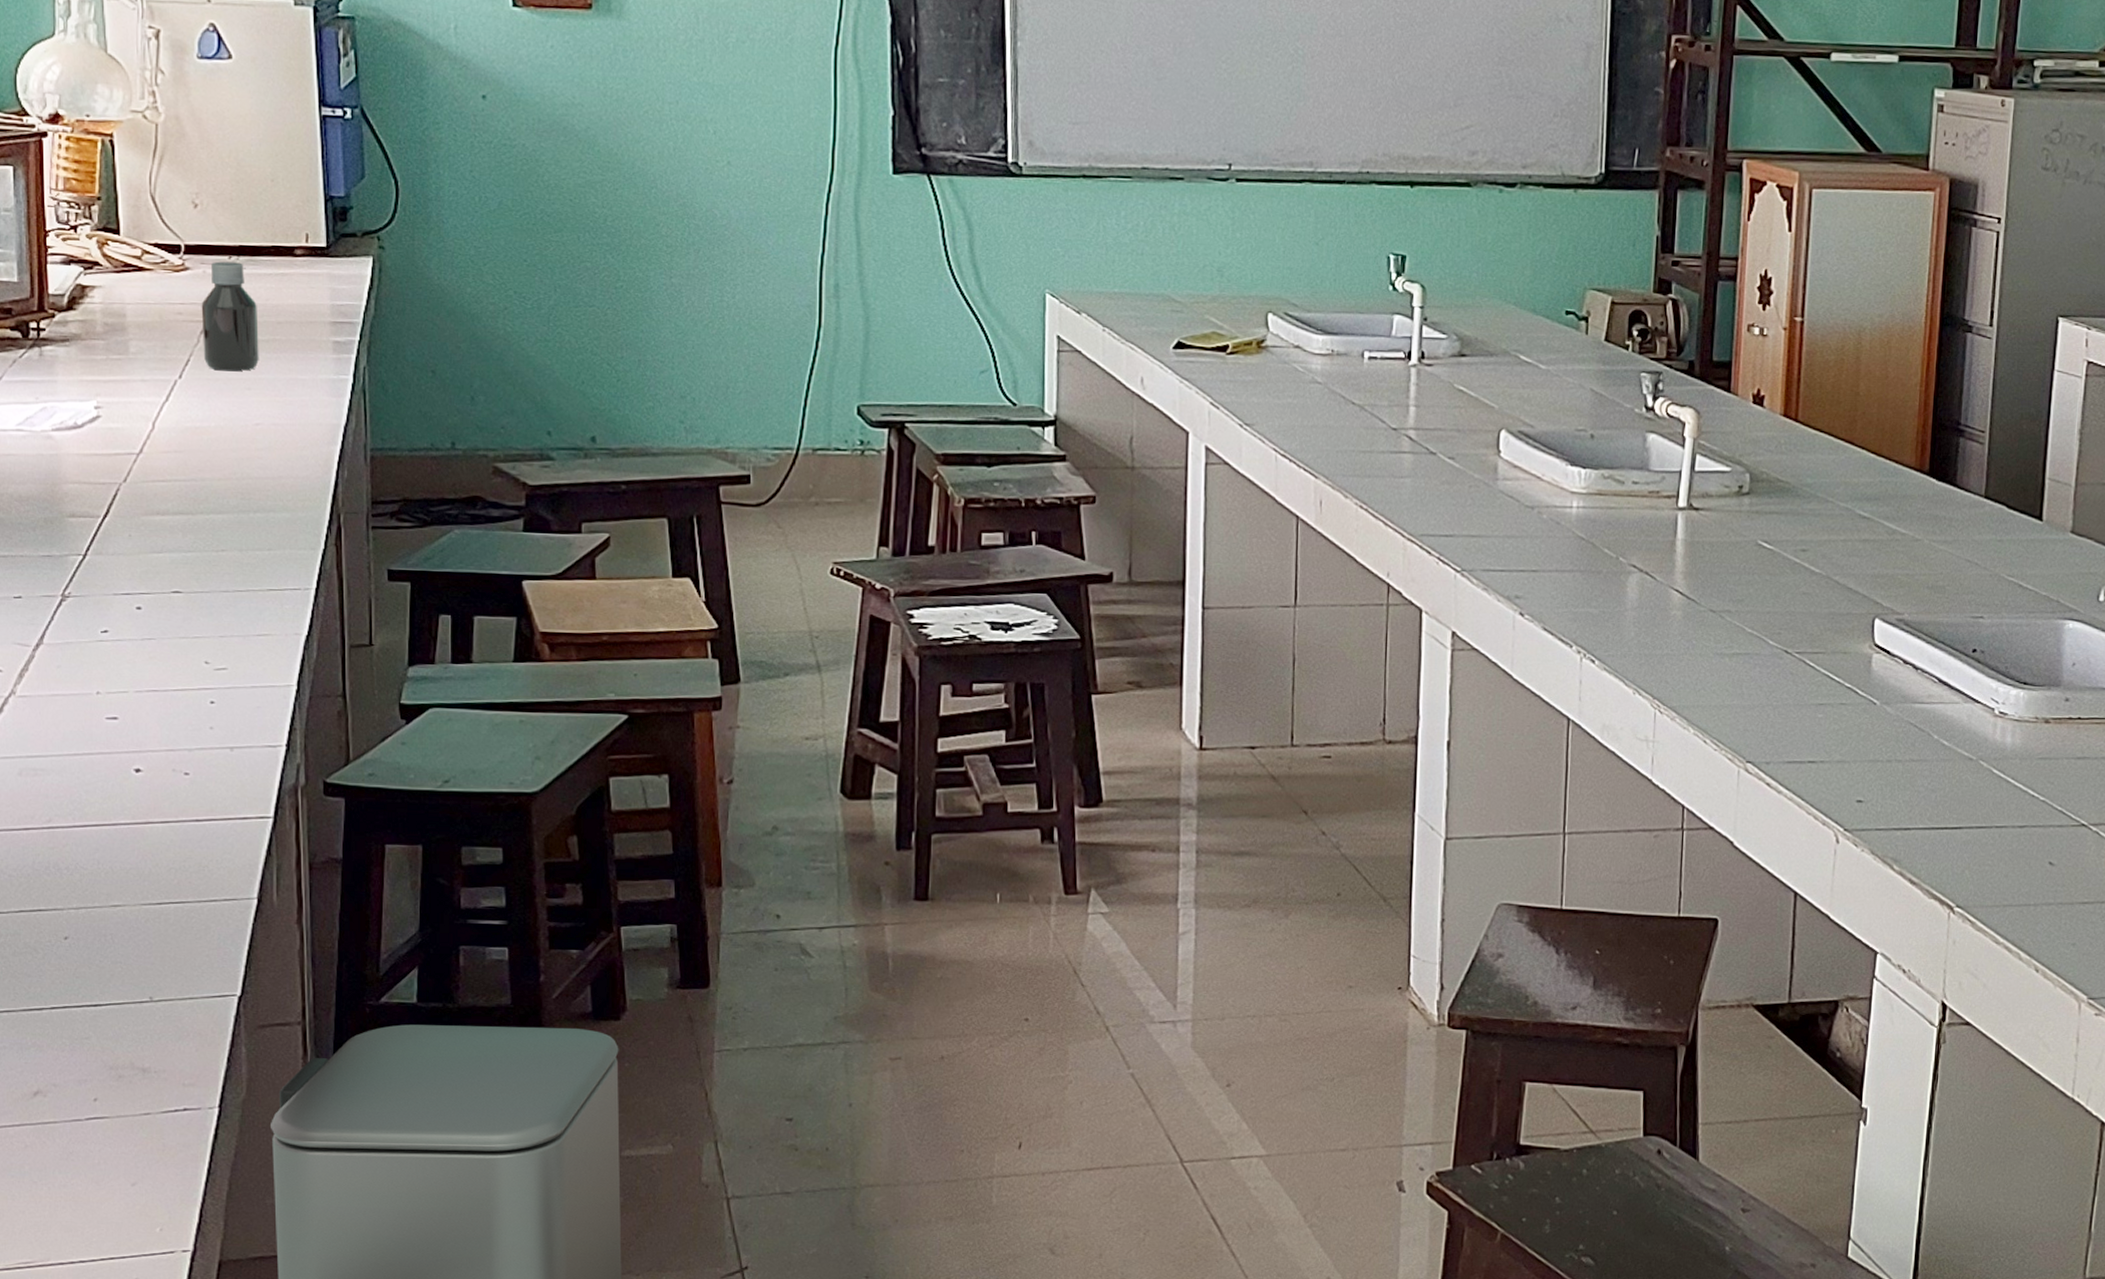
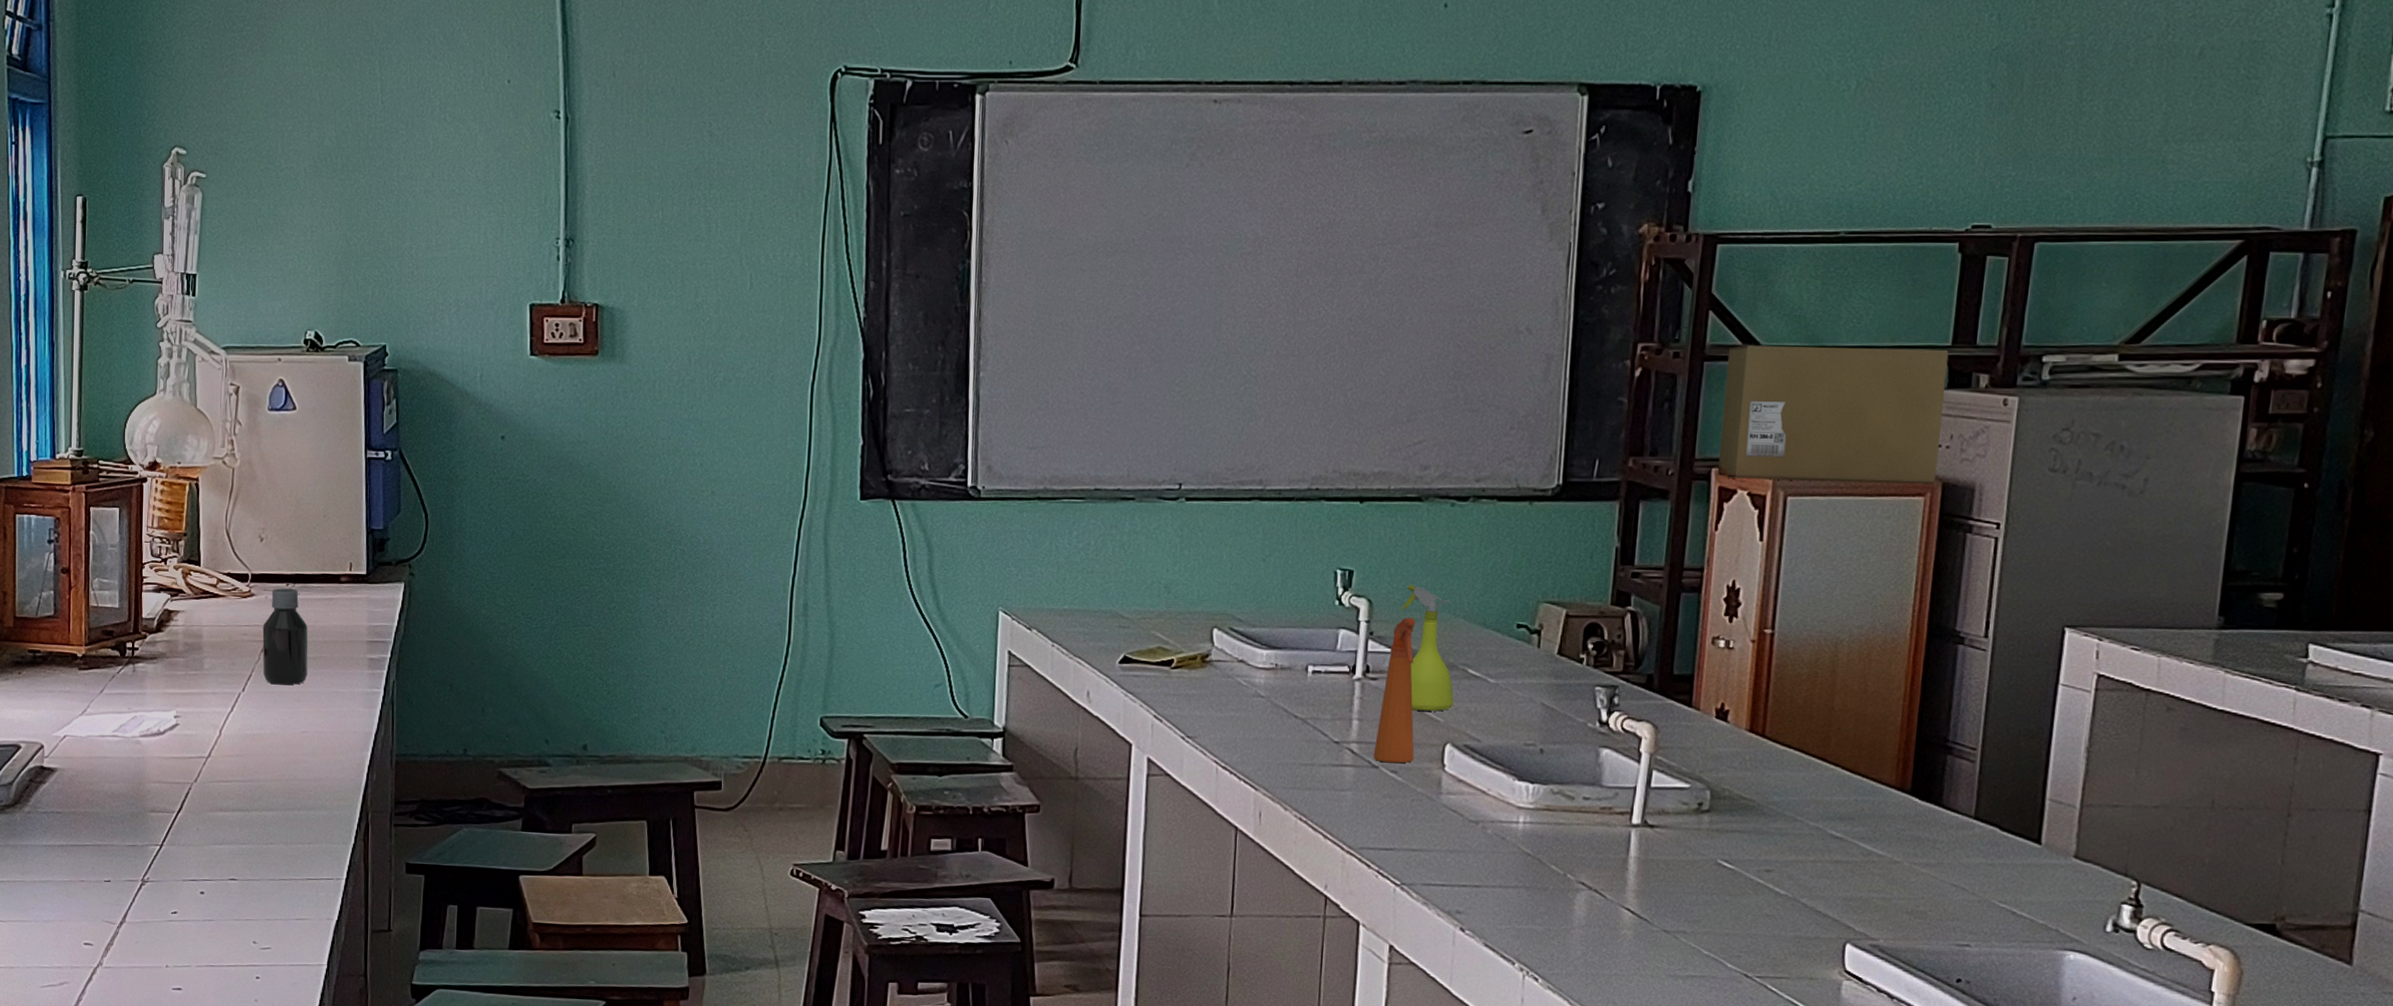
spray bottle: none [1430,303,1471,450] -> present [1373,617,1416,764]
spray bottle: none [1453,270,1507,398] -> present [1400,585,1454,712]
box: none [1749,41,1953,180] -> present [1718,345,1949,485]

